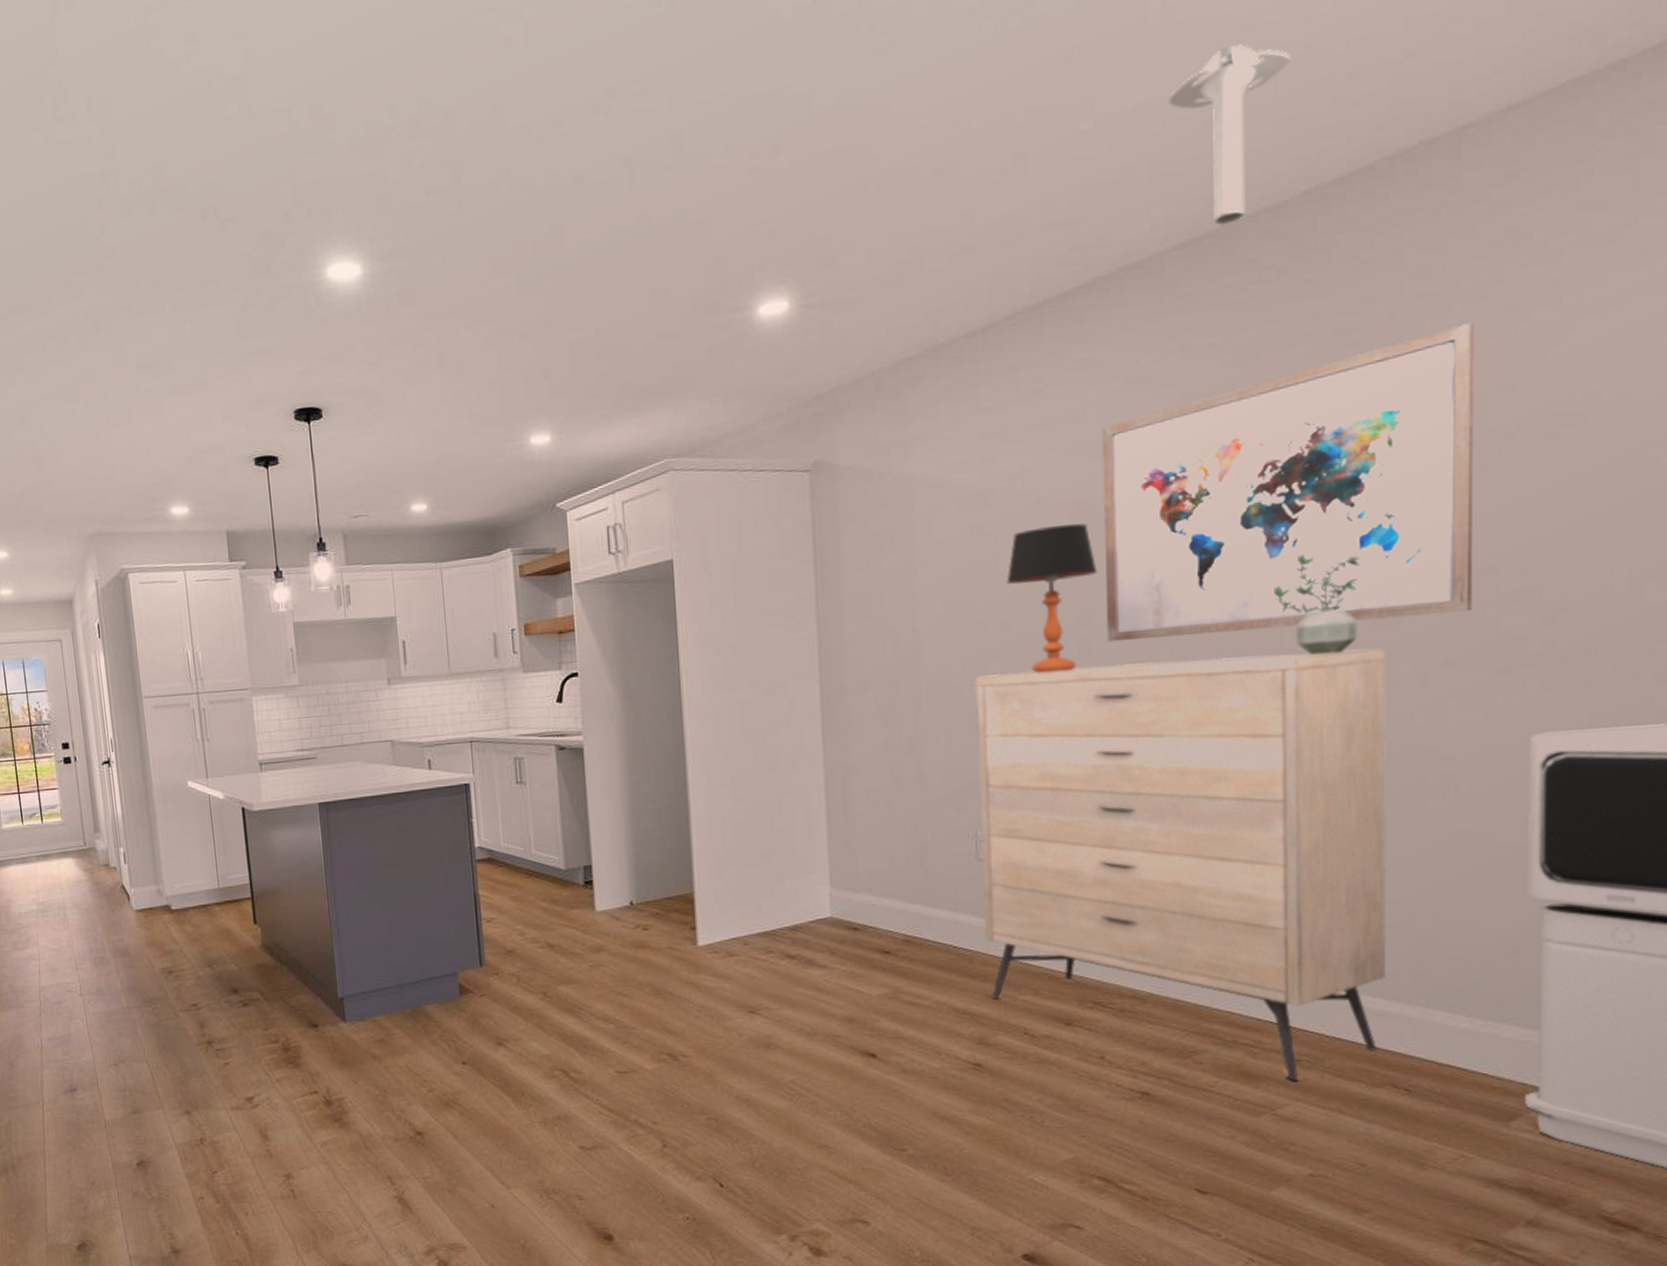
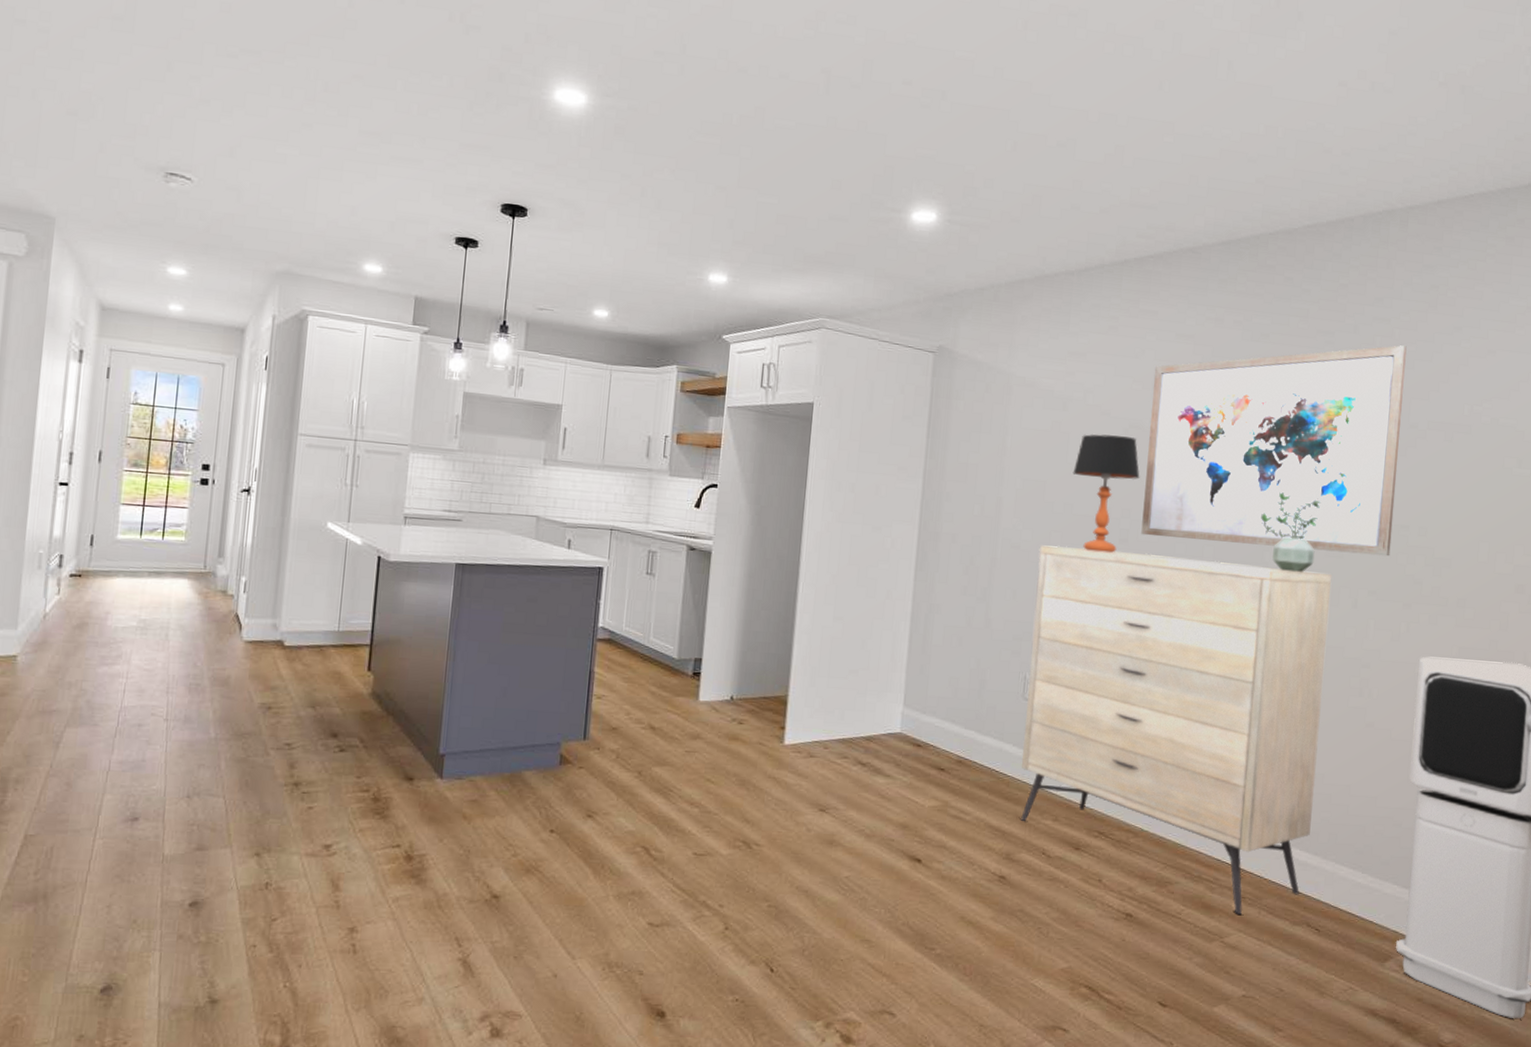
ceiling light: present [1169,44,1290,226] -> none [1226,108,1308,236]

